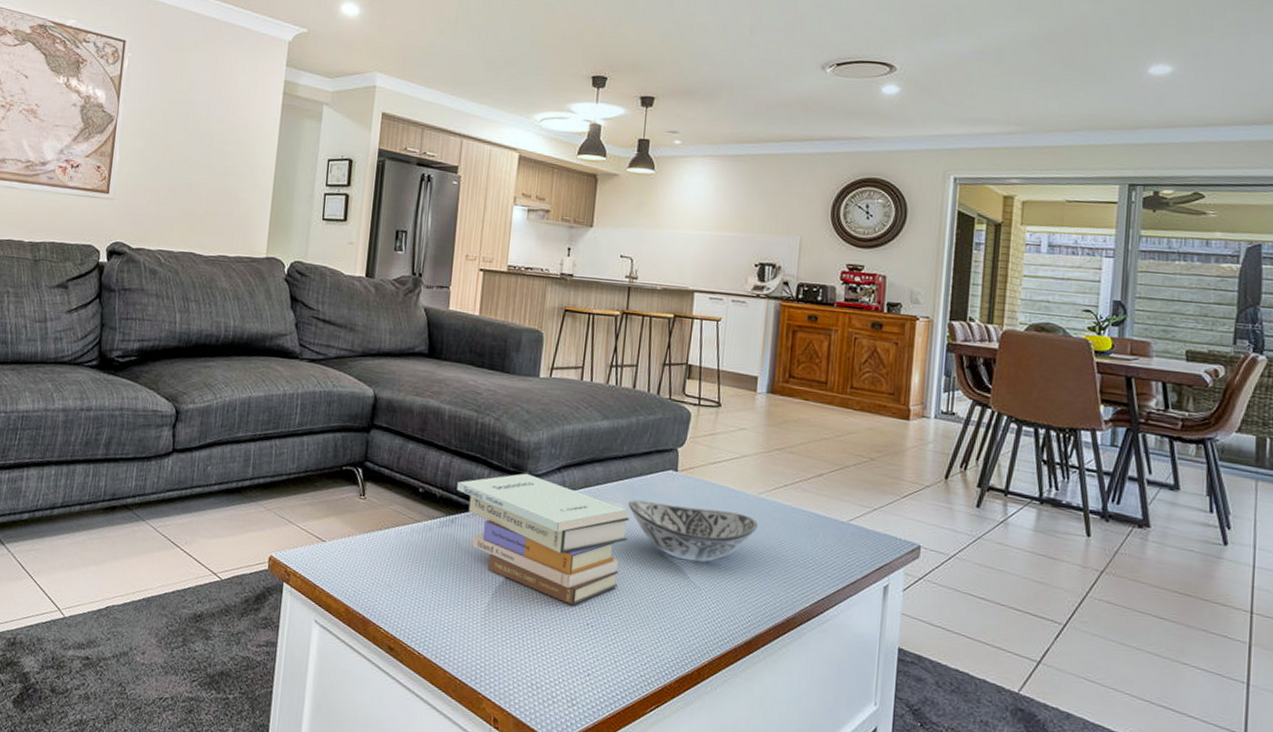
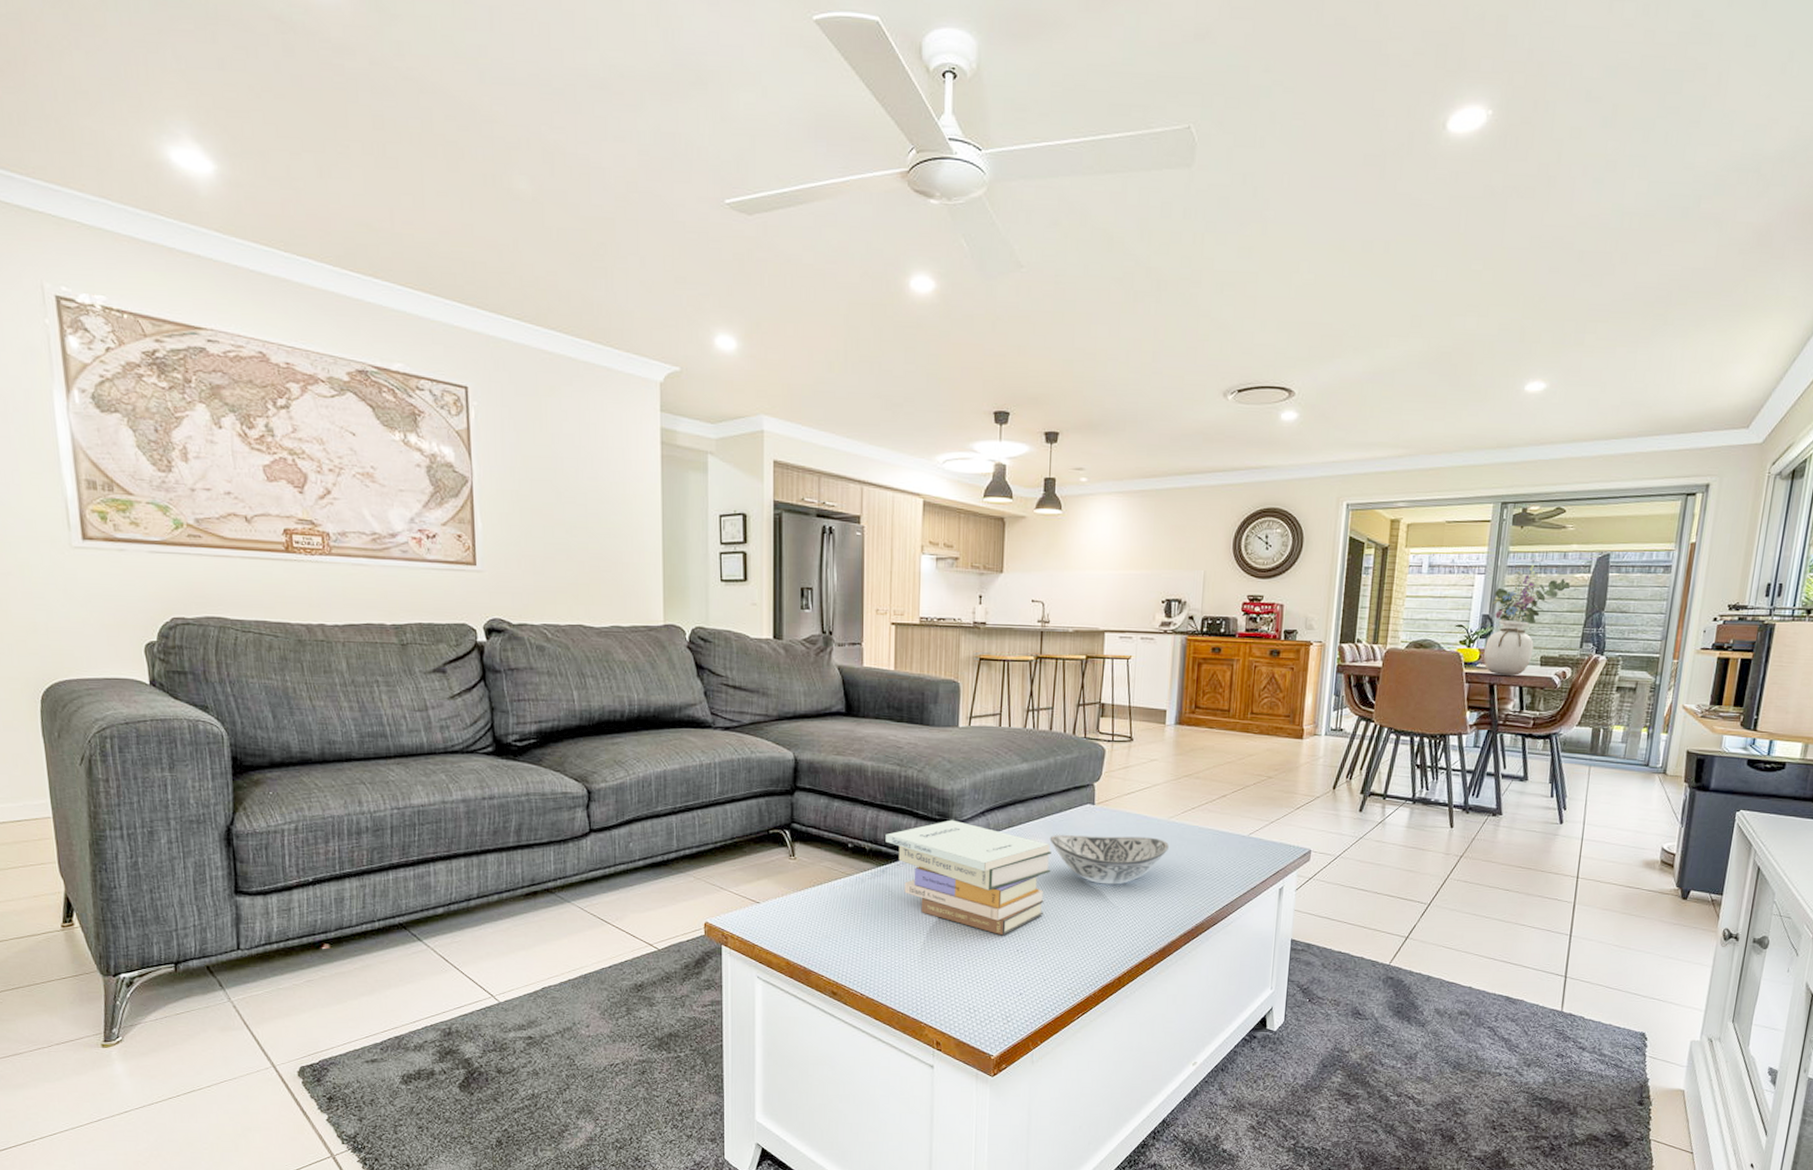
bouquet: none [1117,251,1217,370] -> present [1484,565,1571,677]

